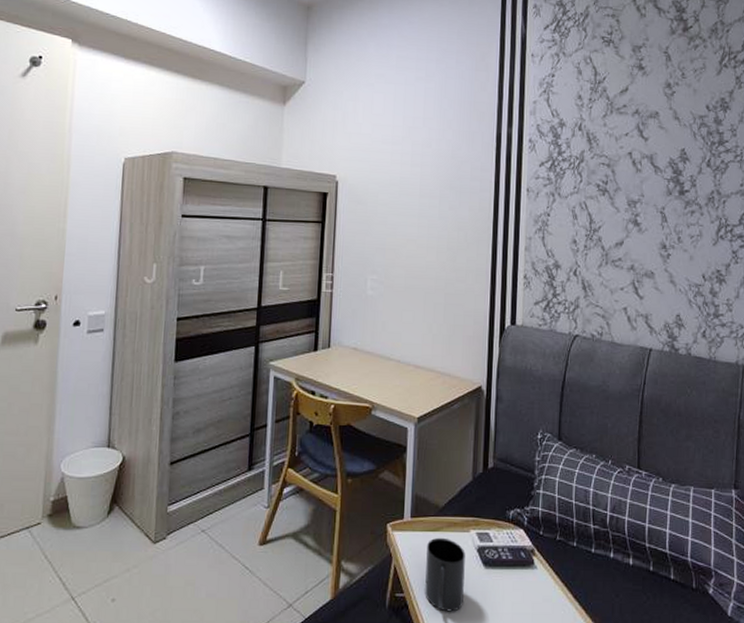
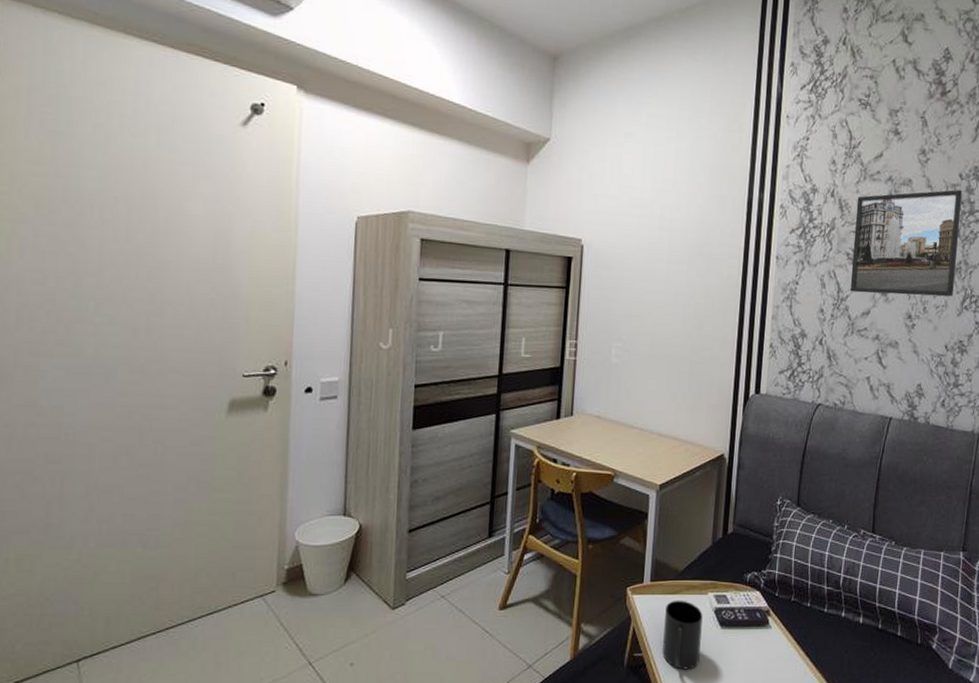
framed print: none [602,120,711,227] -> present [850,189,963,297]

